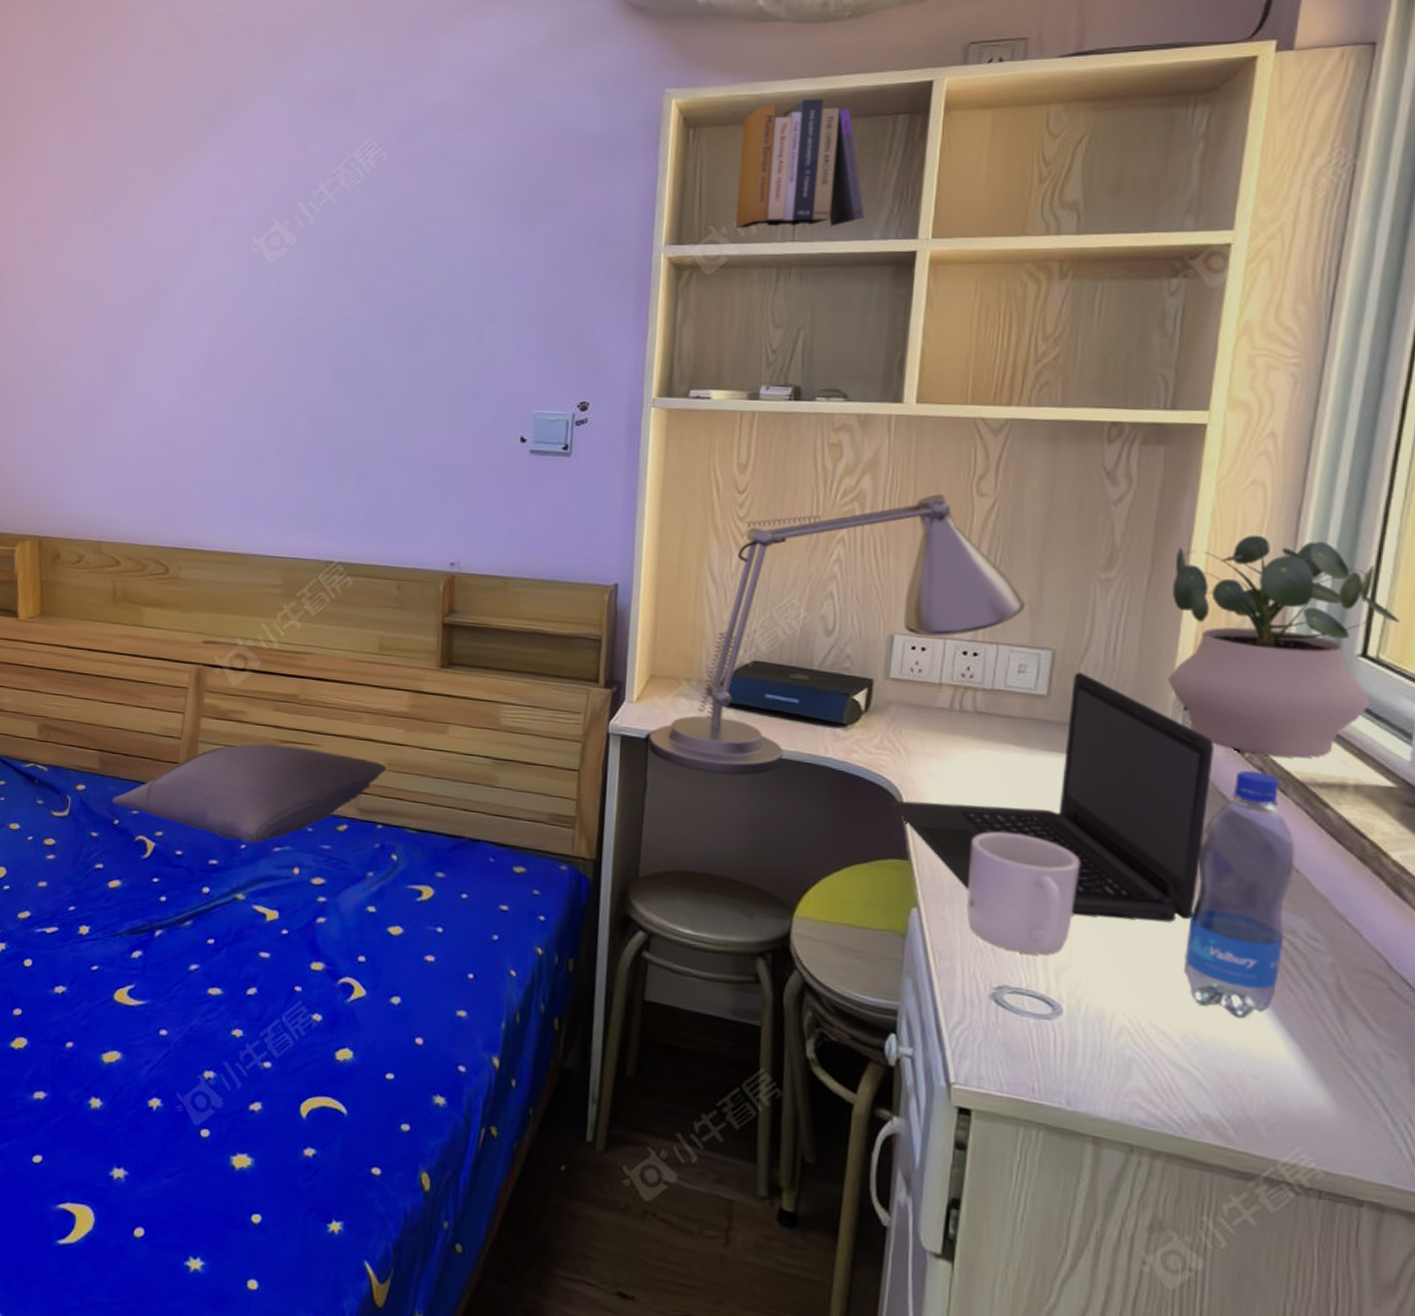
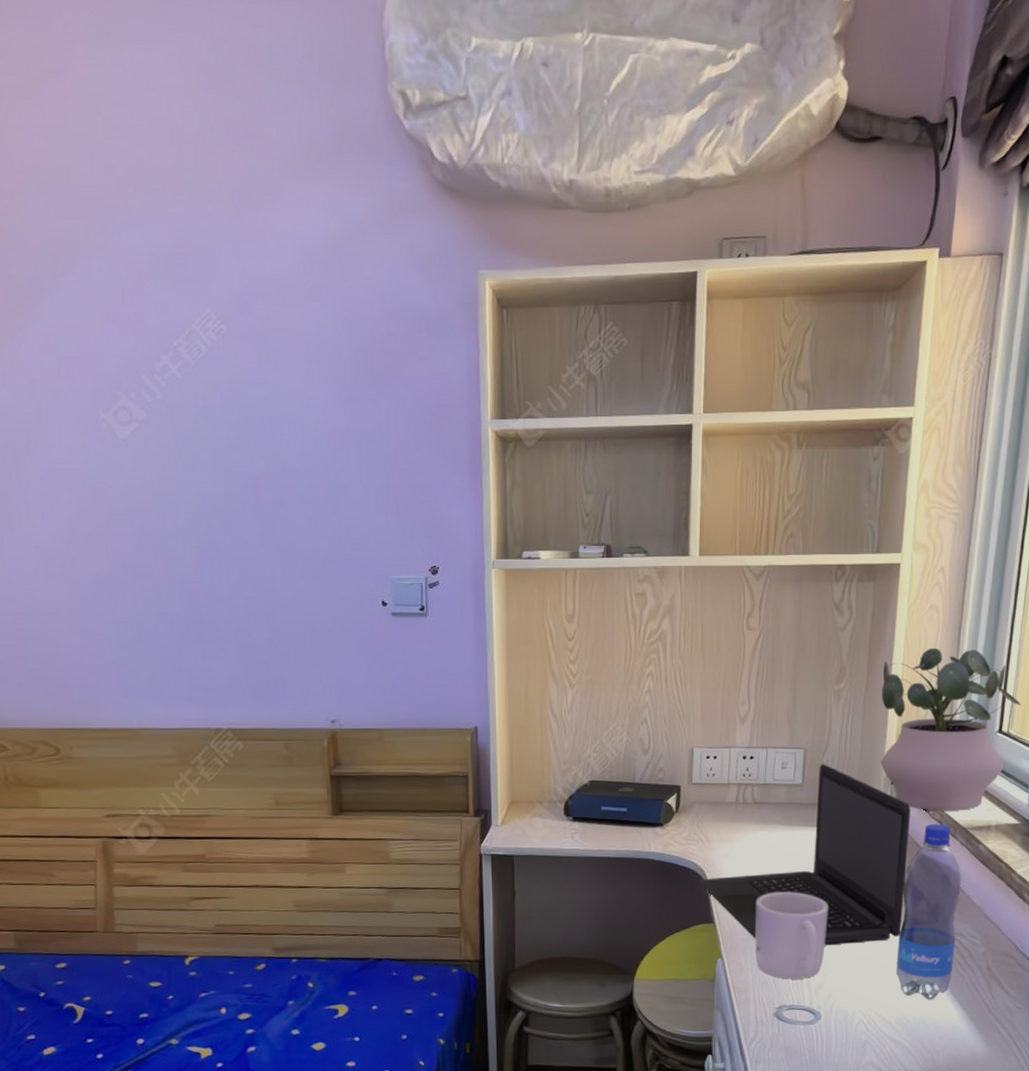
pillow: present [112,743,387,844] -> none [35,901,295,994]
desk lamp: present [644,494,1025,776] -> none [510,631,784,876]
books: present [736,99,864,228] -> none [547,284,651,403]

